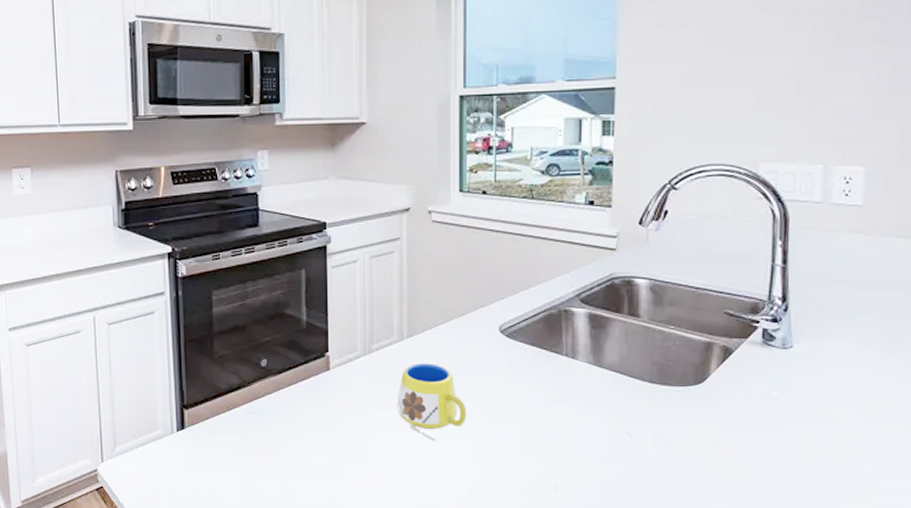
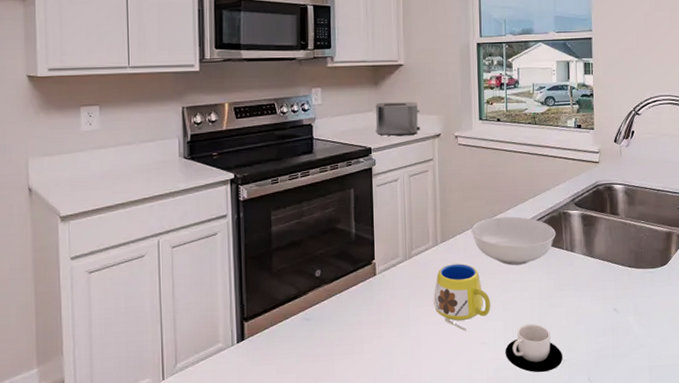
toaster: none [331,168,385,209] -> present [375,102,420,136]
bowl: none [445,311,553,370] -> present [471,216,556,265]
cup: none [483,440,555,499] -> present [505,323,563,373]

